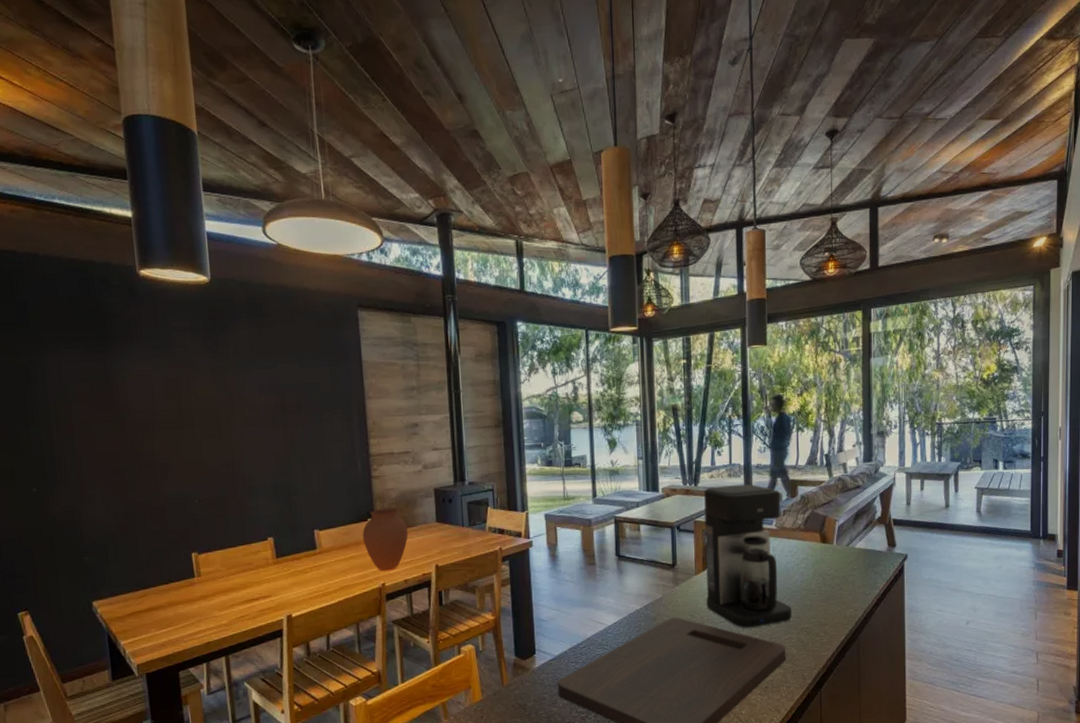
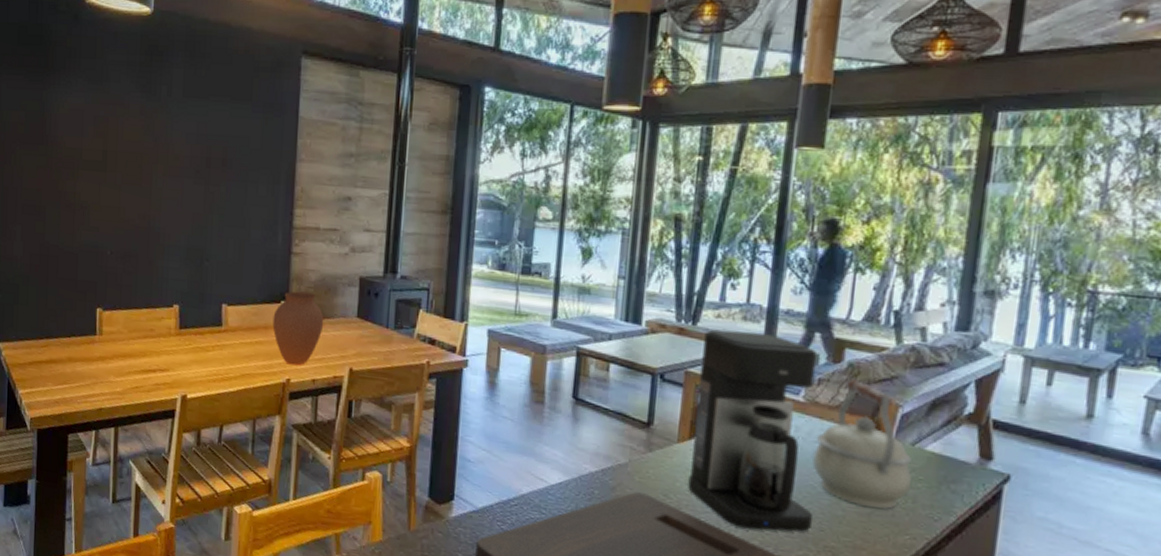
kettle: none [786,506,850,596] -> present [812,378,913,509]

